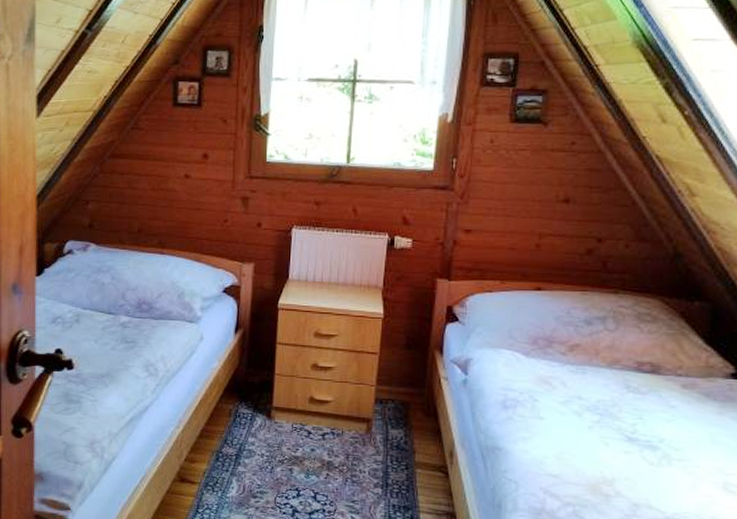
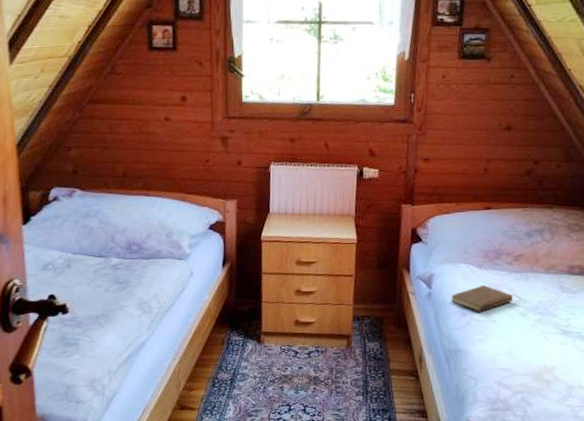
book: none [490,376,577,406] -> present [451,286,522,312]

